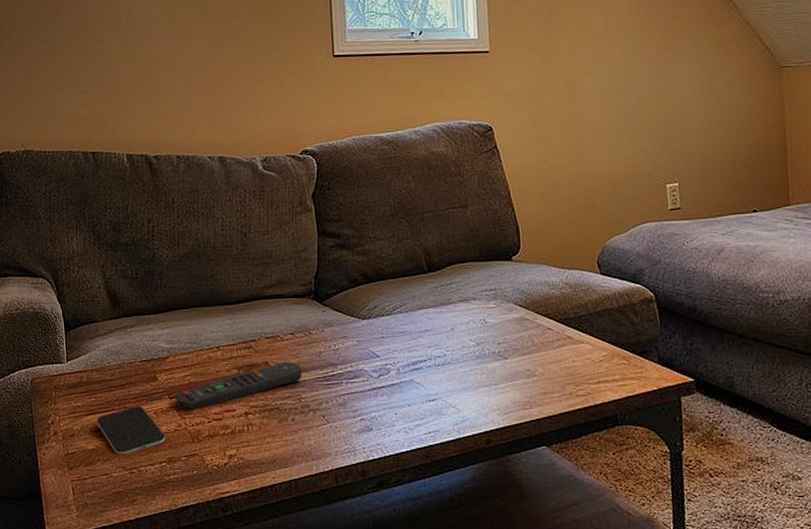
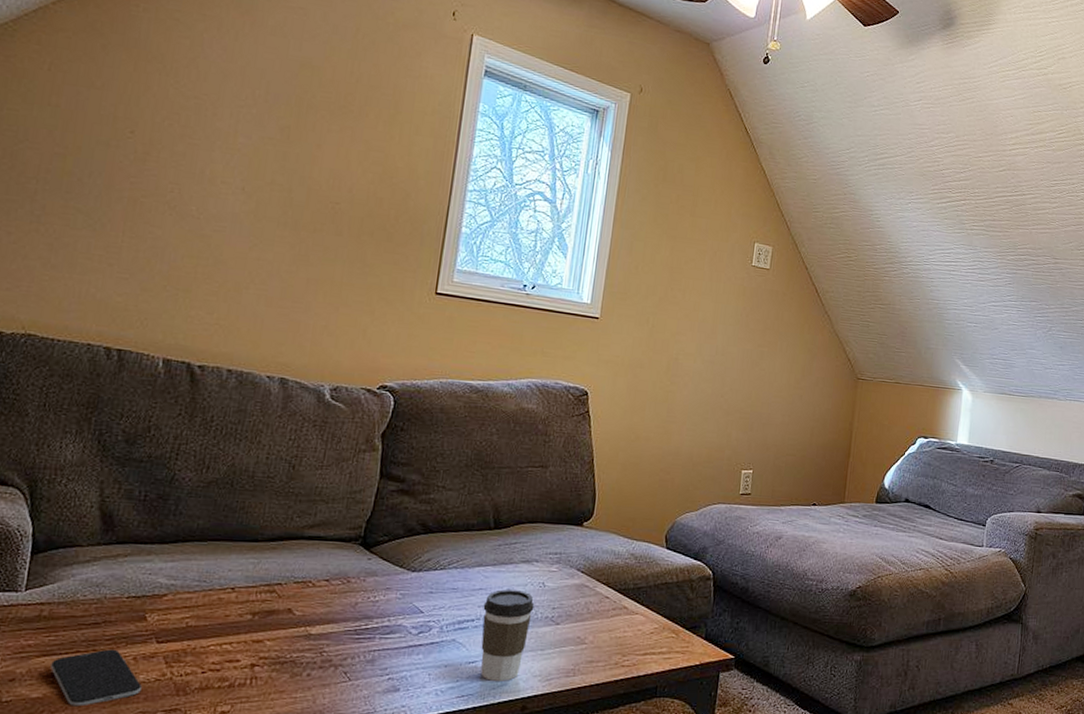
remote control: present [176,361,302,411] -> none [164,609,331,659]
coffee cup: none [432,329,480,417] -> present [480,589,535,681]

